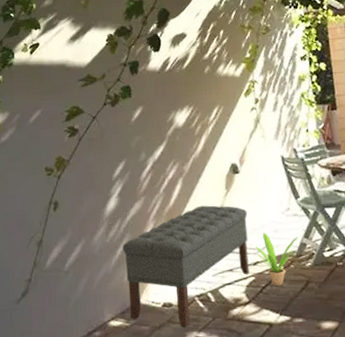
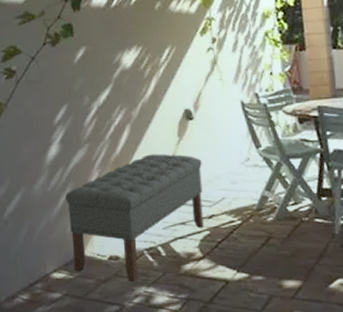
potted plant: present [256,232,299,286] -> none [211,183,259,241]

